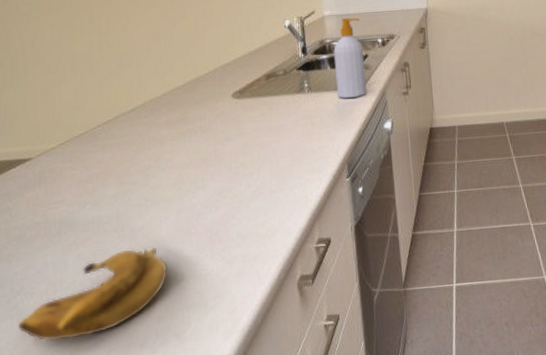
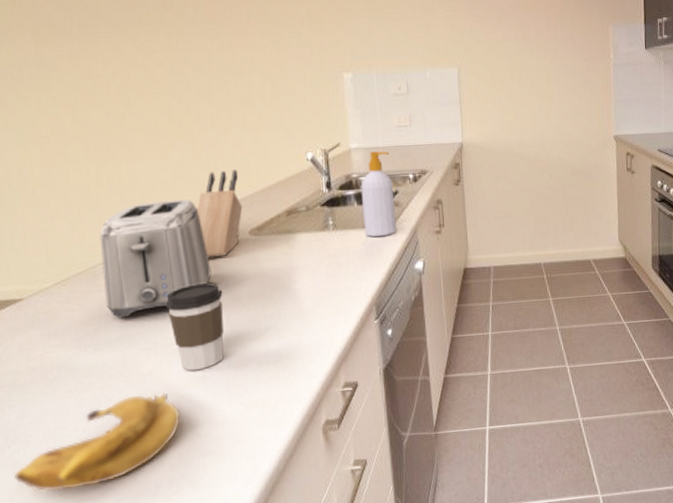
toaster: none [100,65,198,177] -> present [99,199,211,319]
coffee cup: none [156,143,208,226] -> present [165,283,224,370]
knife block: none [186,37,227,119] -> present [197,169,243,257]

